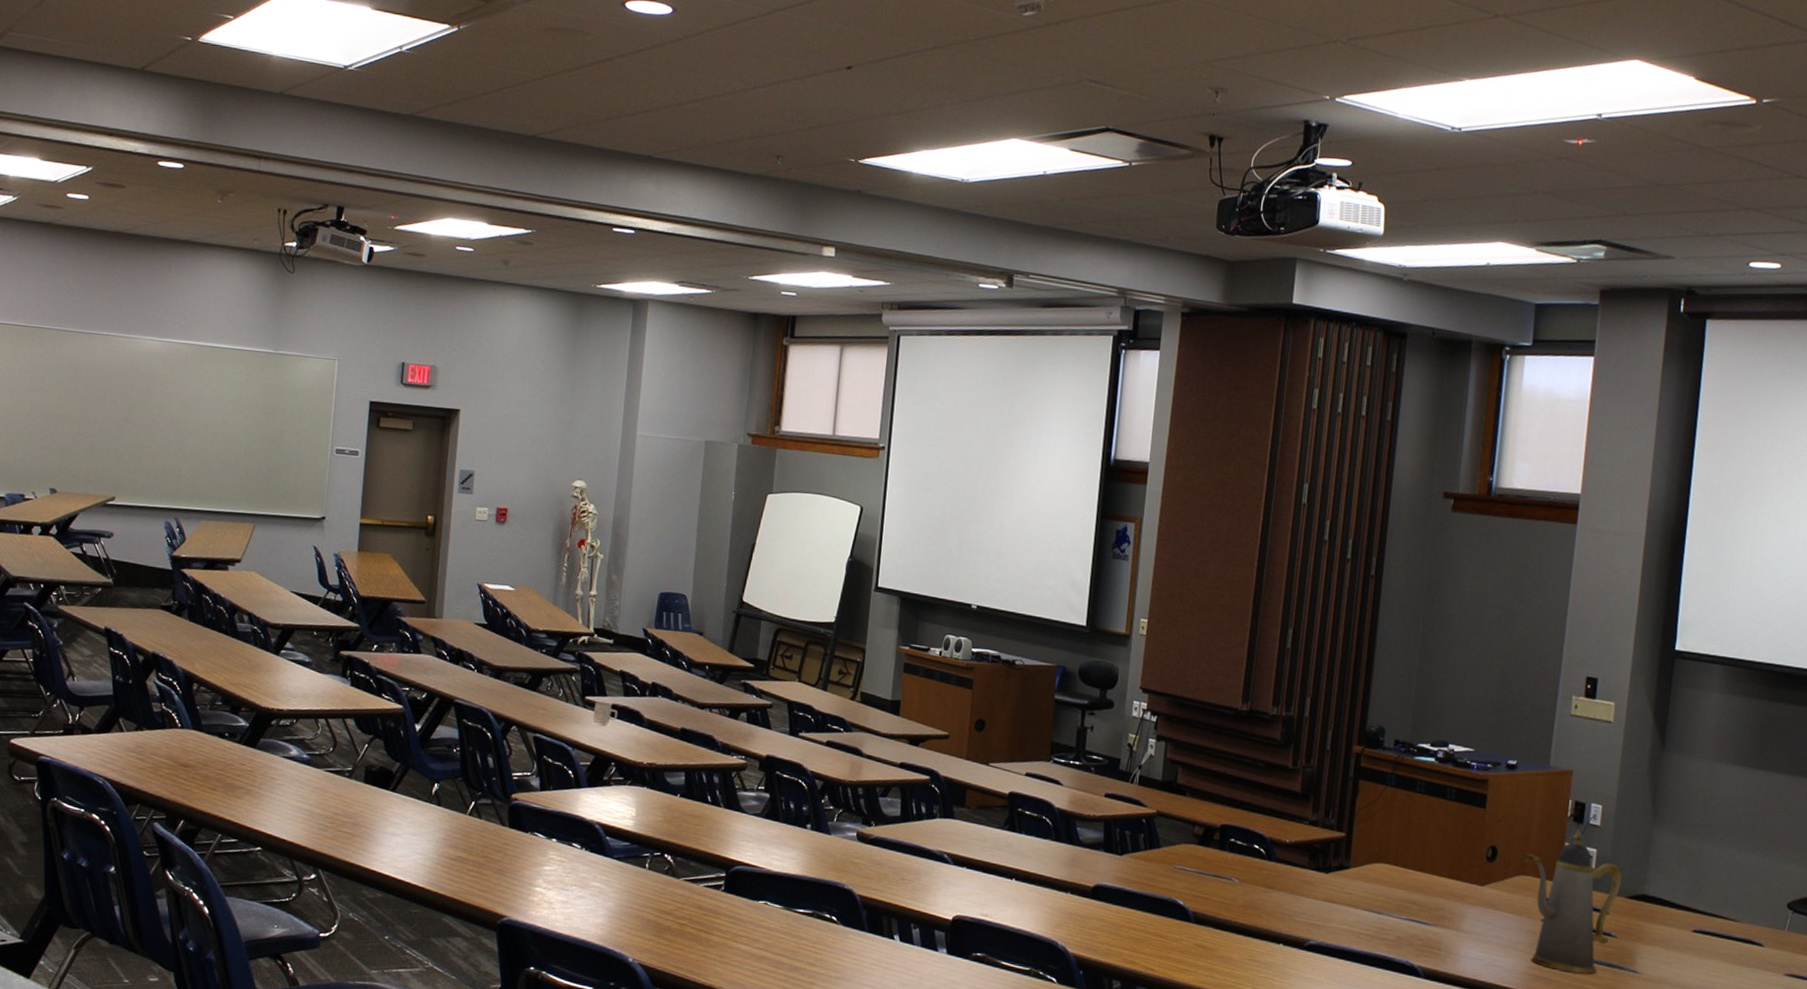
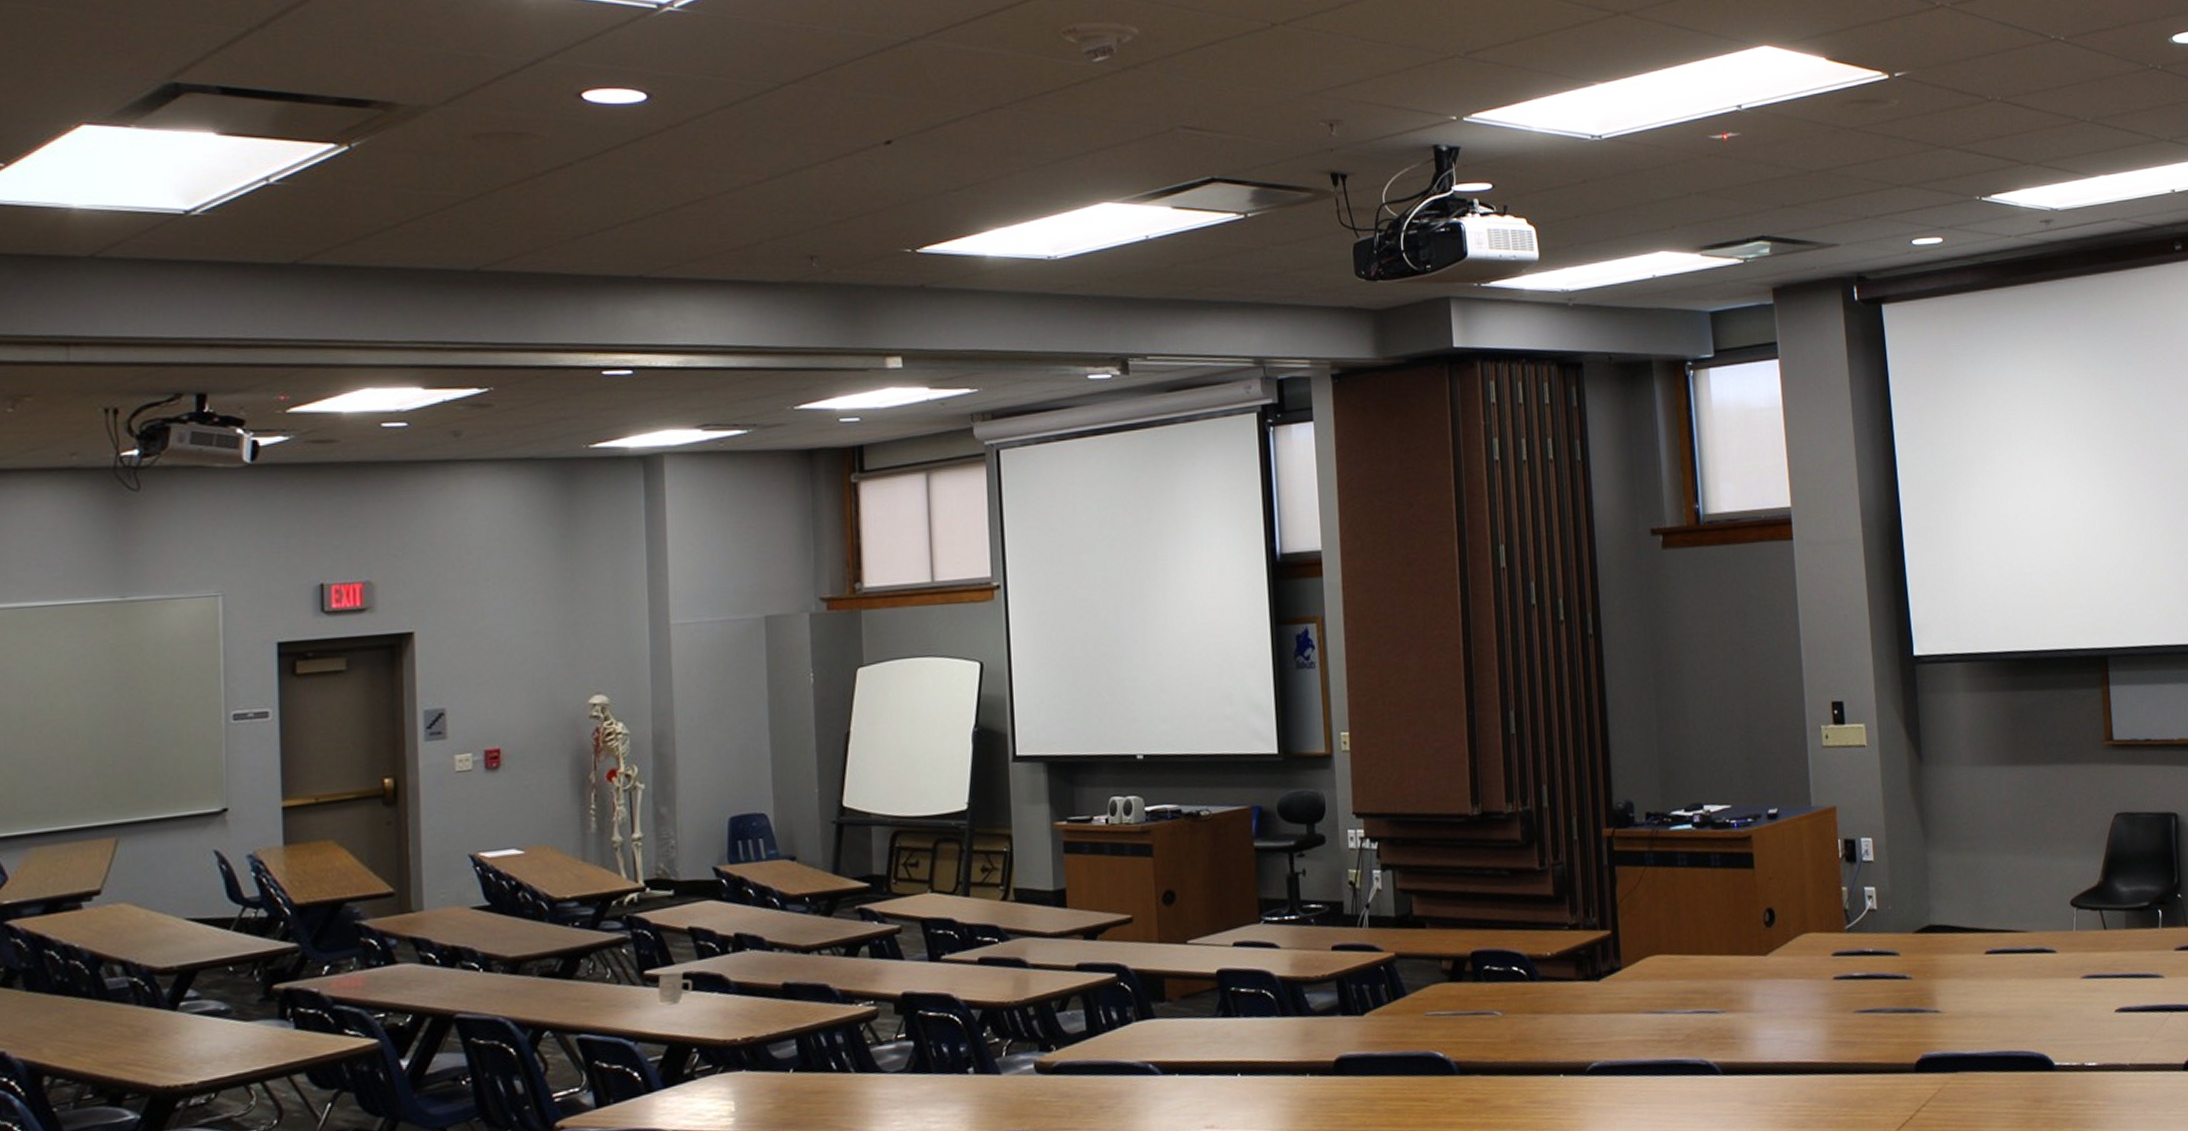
coffee pot: present [1524,829,1622,975] -> none [1803,869,1907,1030]

